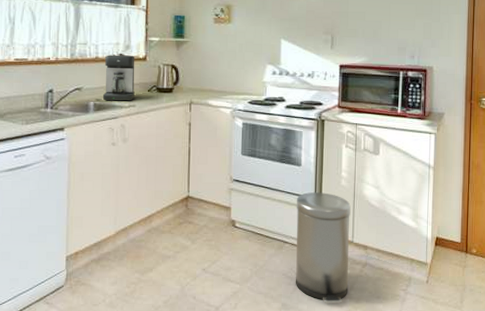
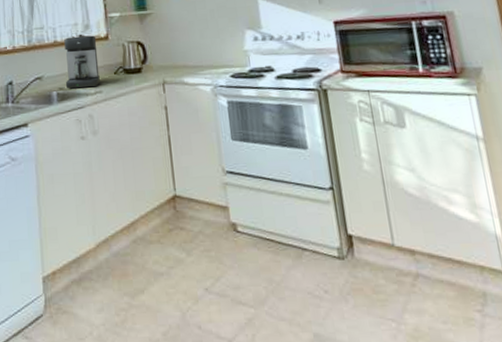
pedal bin: present [295,192,351,303] -> none [308,181,401,333]

